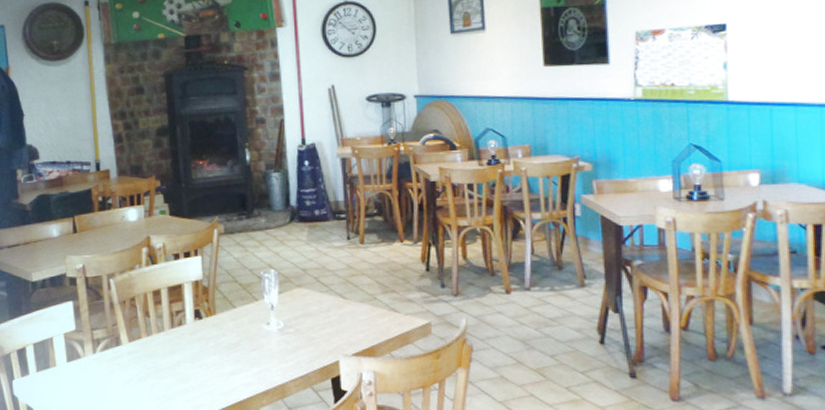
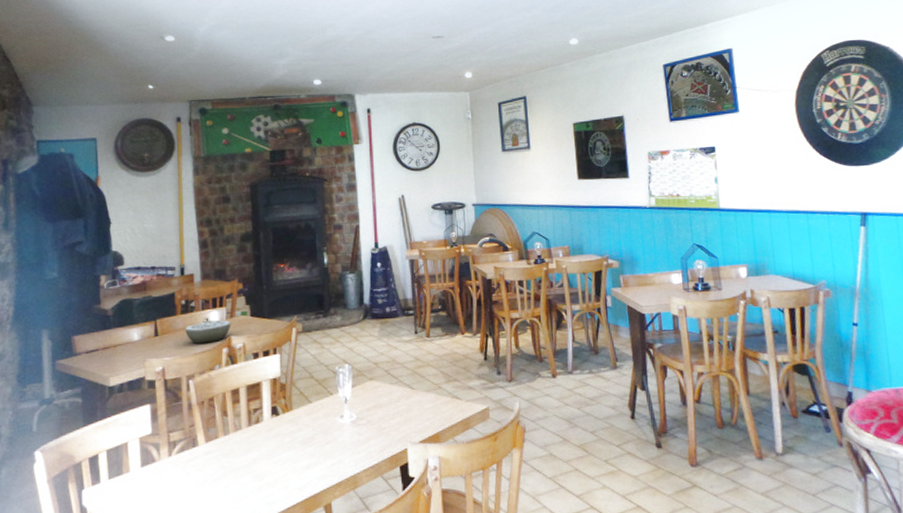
ashtray: none [102,215,150,242] -> present [184,317,231,344]

